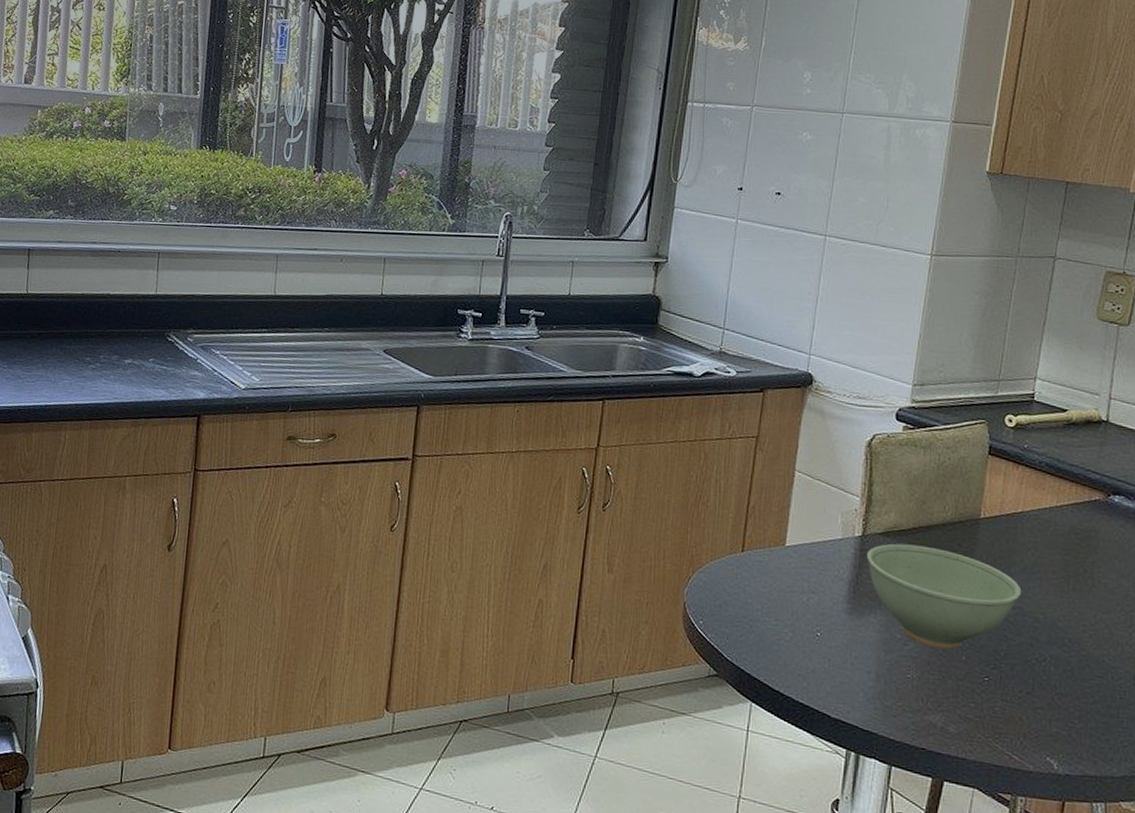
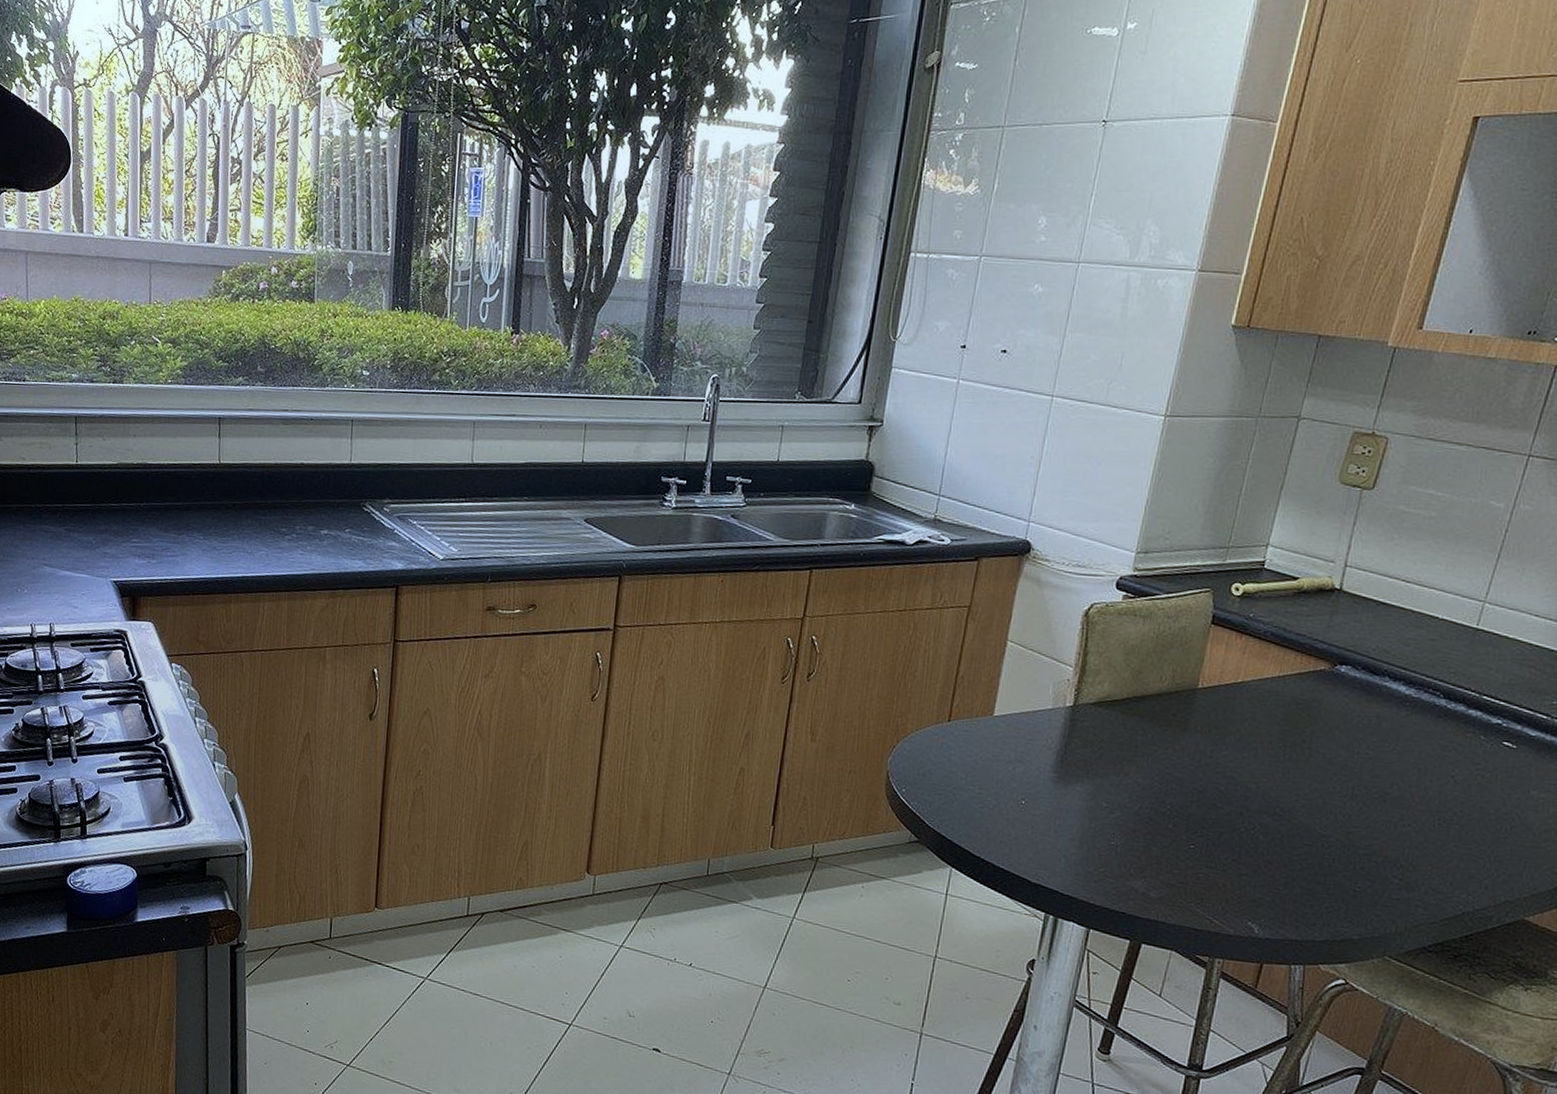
bowl: present [867,543,1022,651] -> none [1077,713,1236,819]

